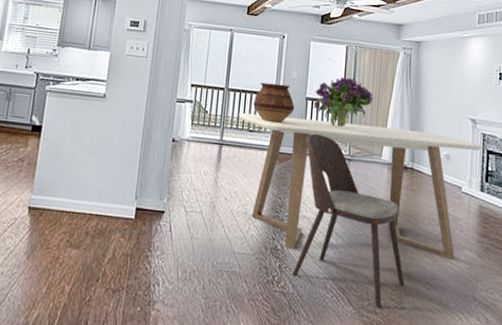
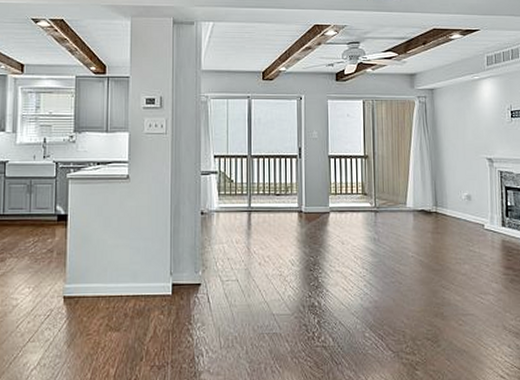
dining table: present [239,113,483,260] -> none [265,176,501,305]
ceramic pot: present [253,82,295,123] -> none [277,146,318,183]
dining chair: present [292,133,404,309] -> none [331,189,438,349]
bouquet: present [313,76,374,128] -> none [336,131,394,182]

